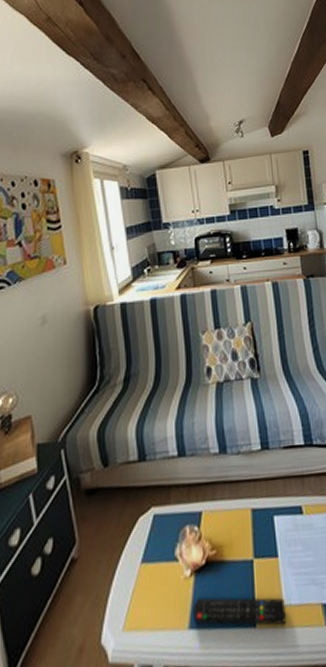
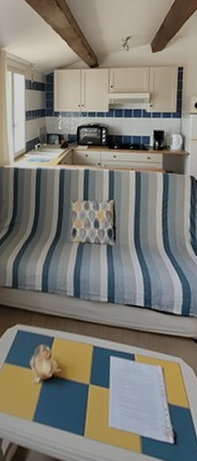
remote control: present [193,597,286,626] -> none [37,400,110,442]

